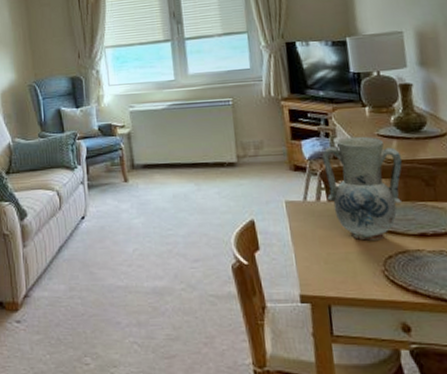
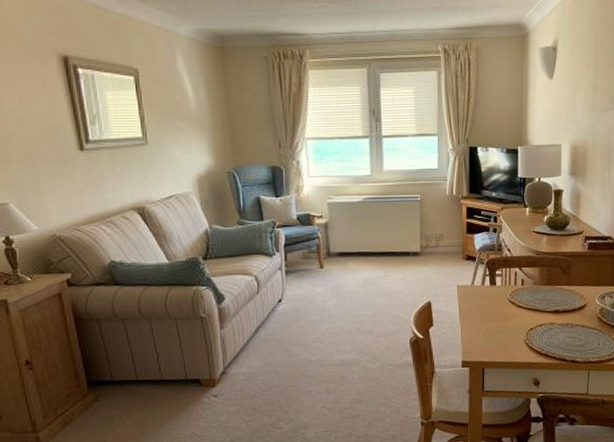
vase: present [322,136,403,241] -> none [490,232,549,317]

